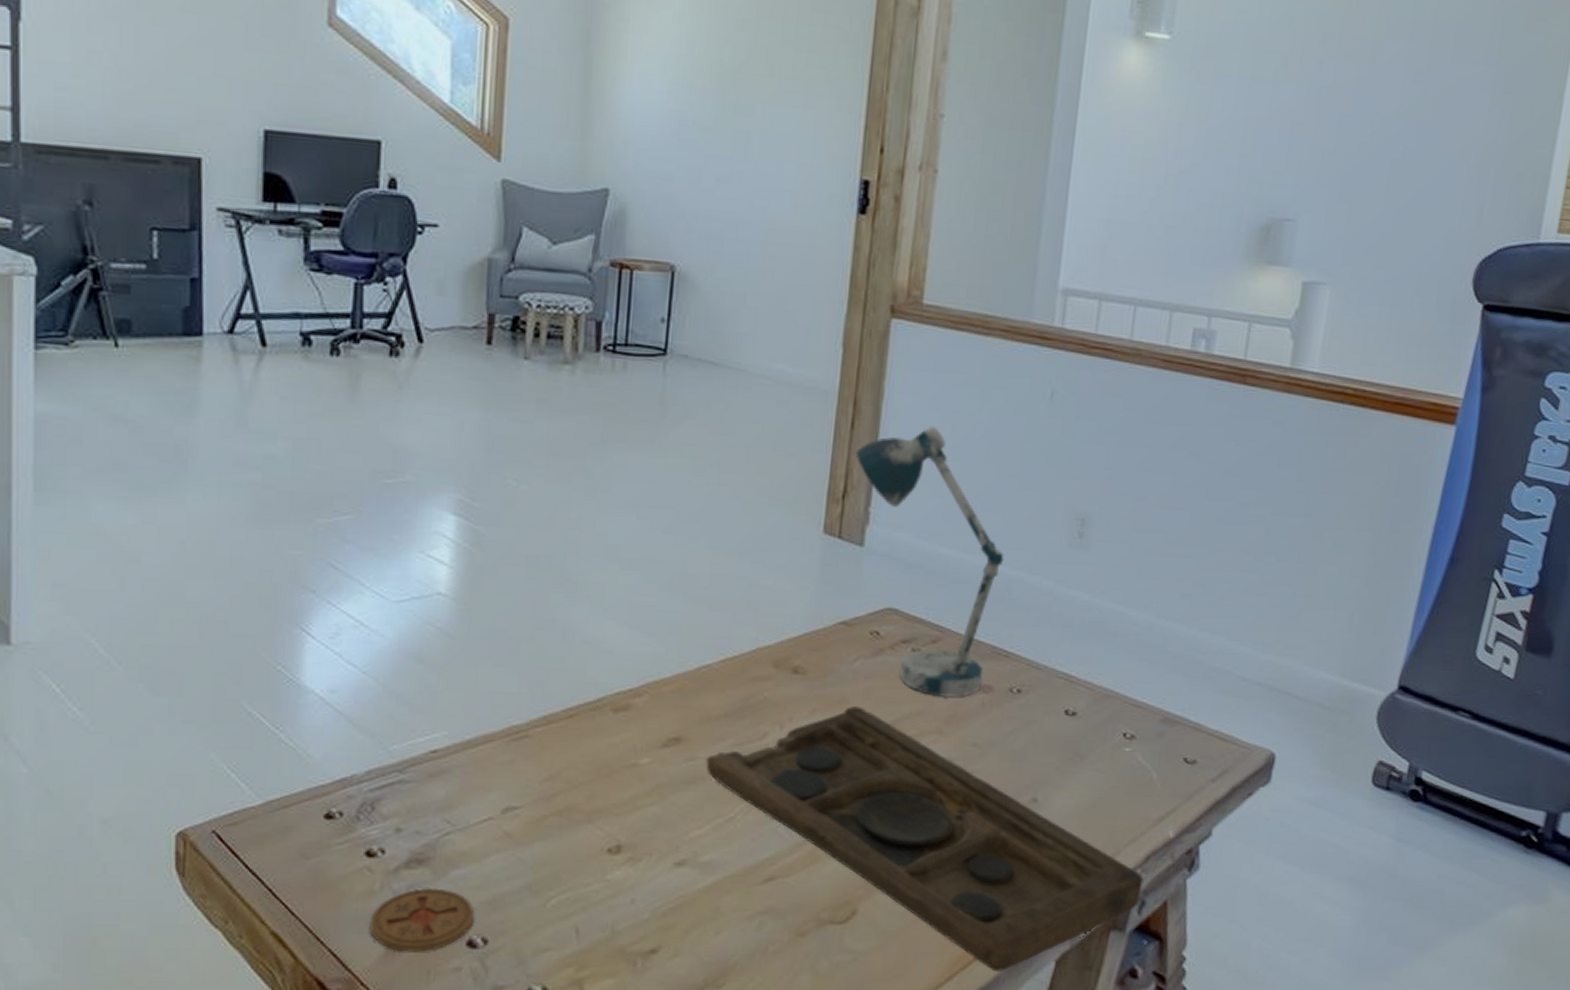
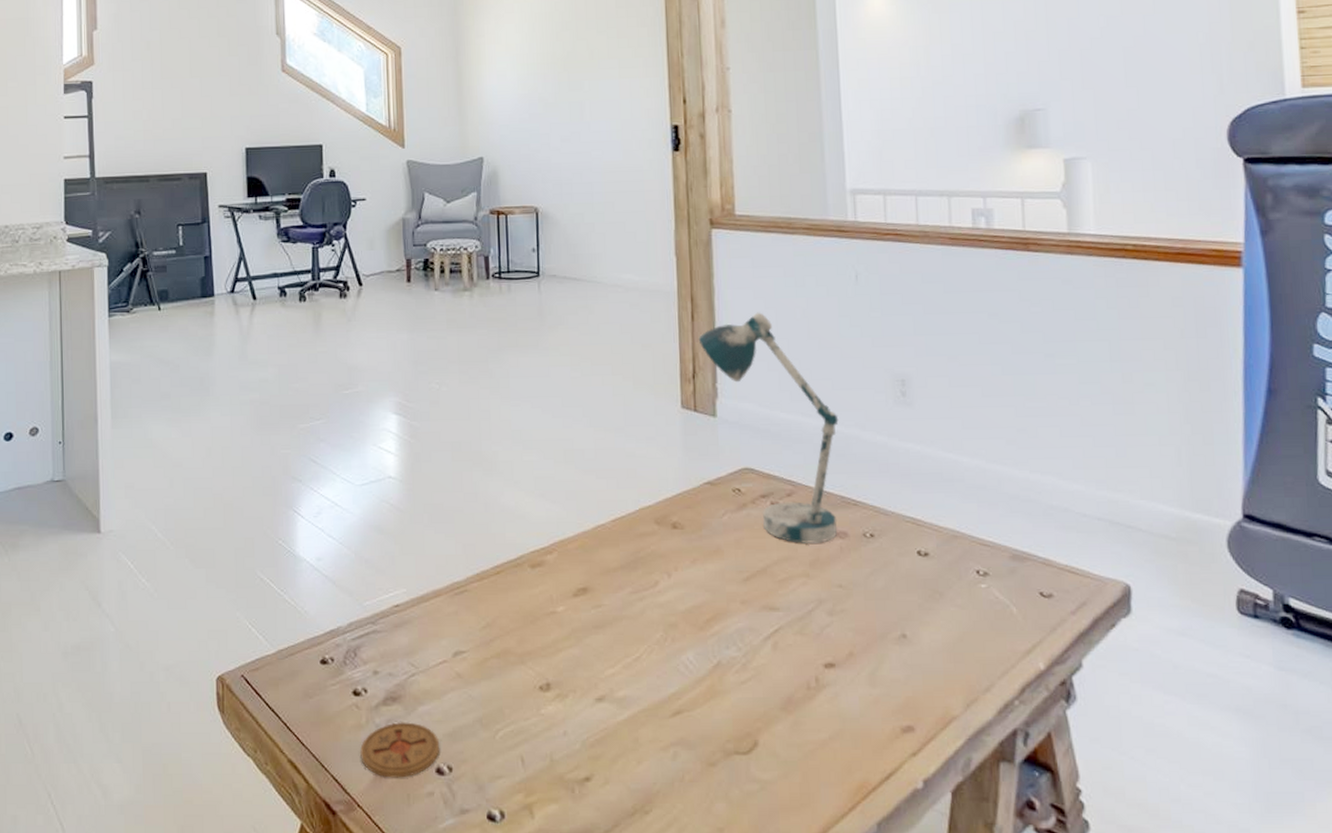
decorative tray: present [706,706,1144,972] -> none [610,555,1023,802]

